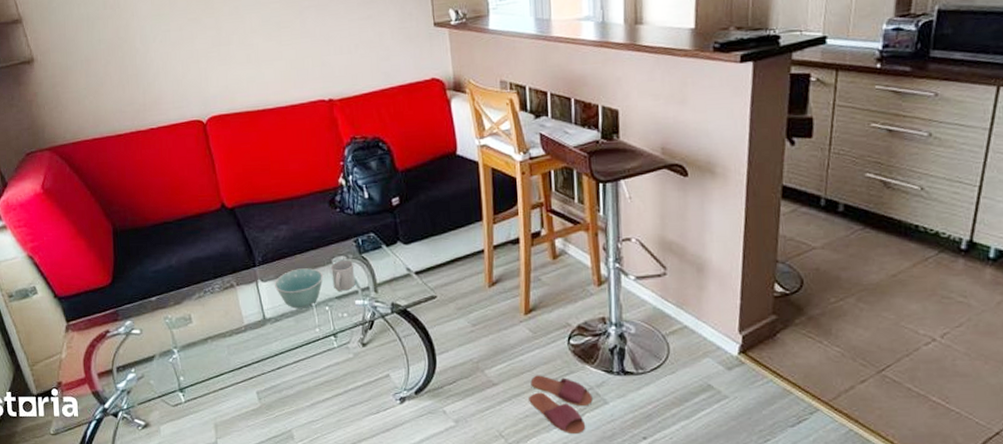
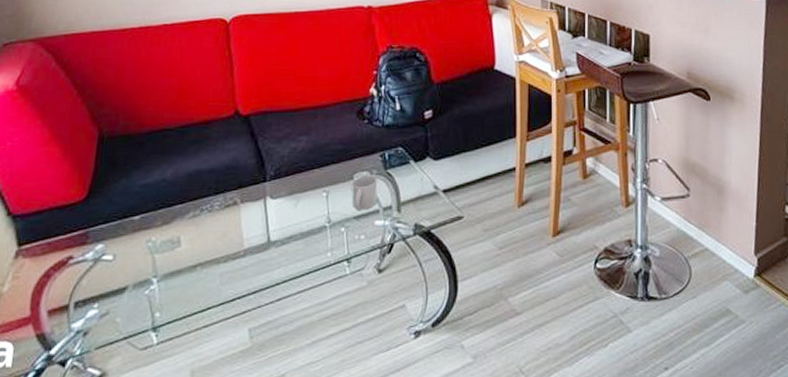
bowl: present [275,268,323,309] -> none [286,184,342,230]
slippers: present [529,375,593,435] -> none [552,302,616,368]

